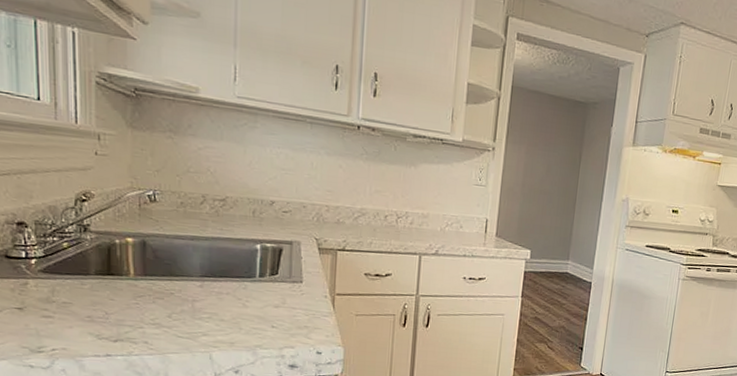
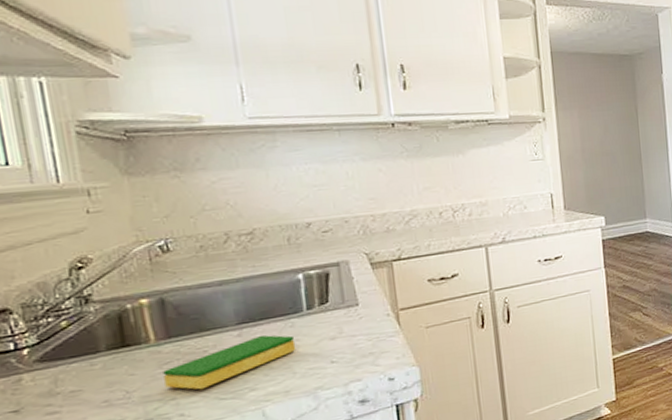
dish sponge: none [136,290,246,325] -> present [163,335,296,390]

